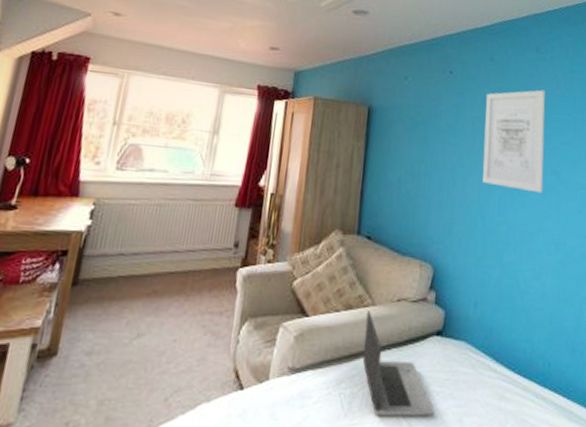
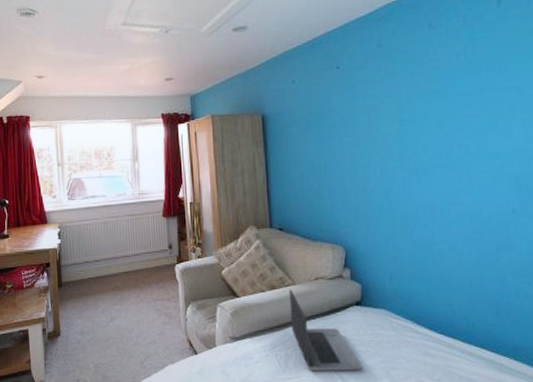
wall art: present [482,90,545,193] -> none [377,66,451,170]

